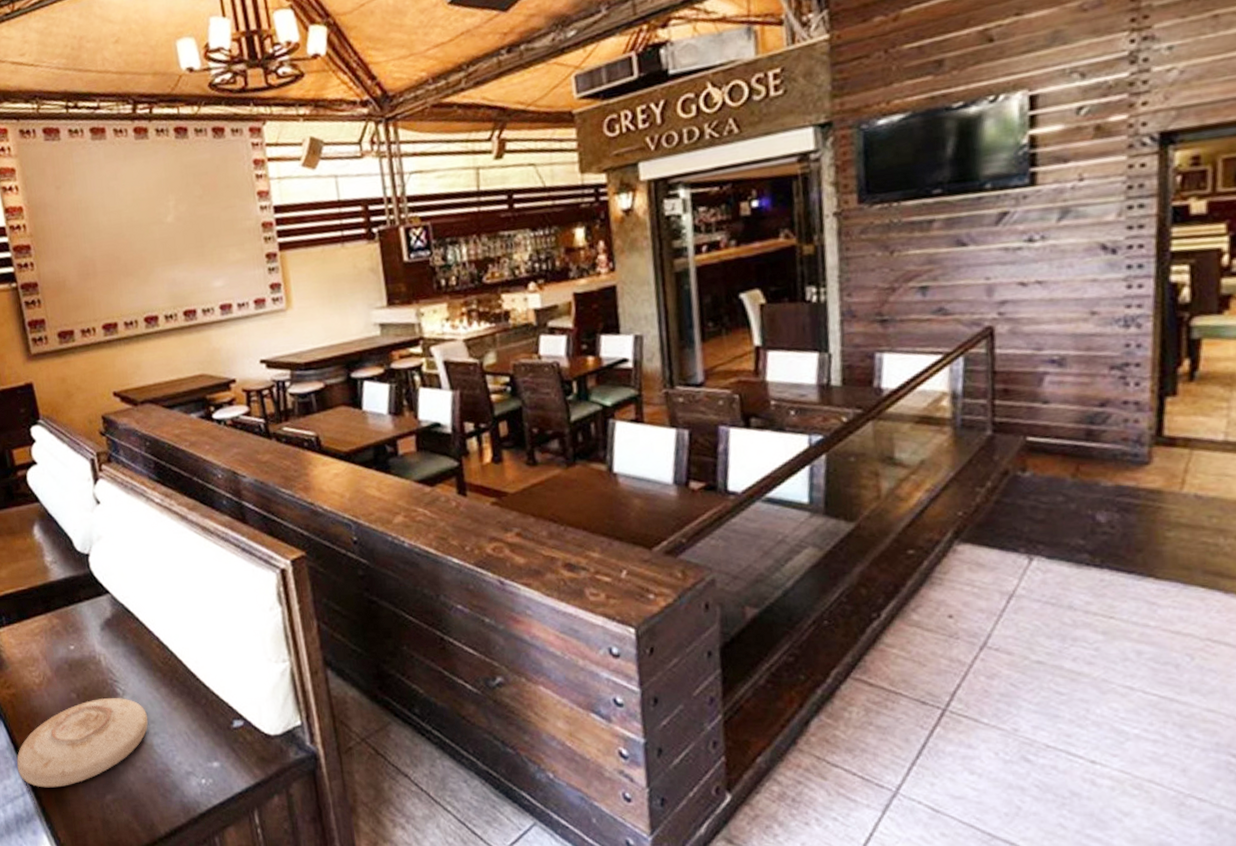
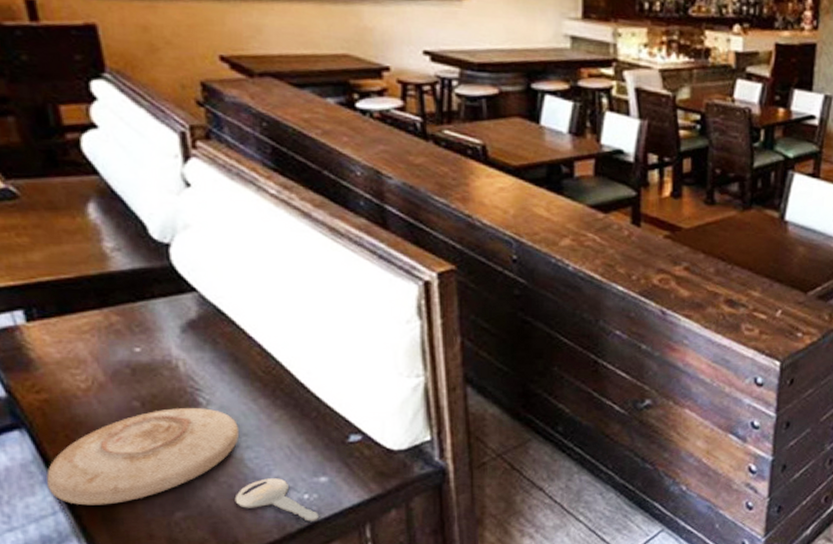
key: none [149,763,215,806] -> present [234,478,319,522]

